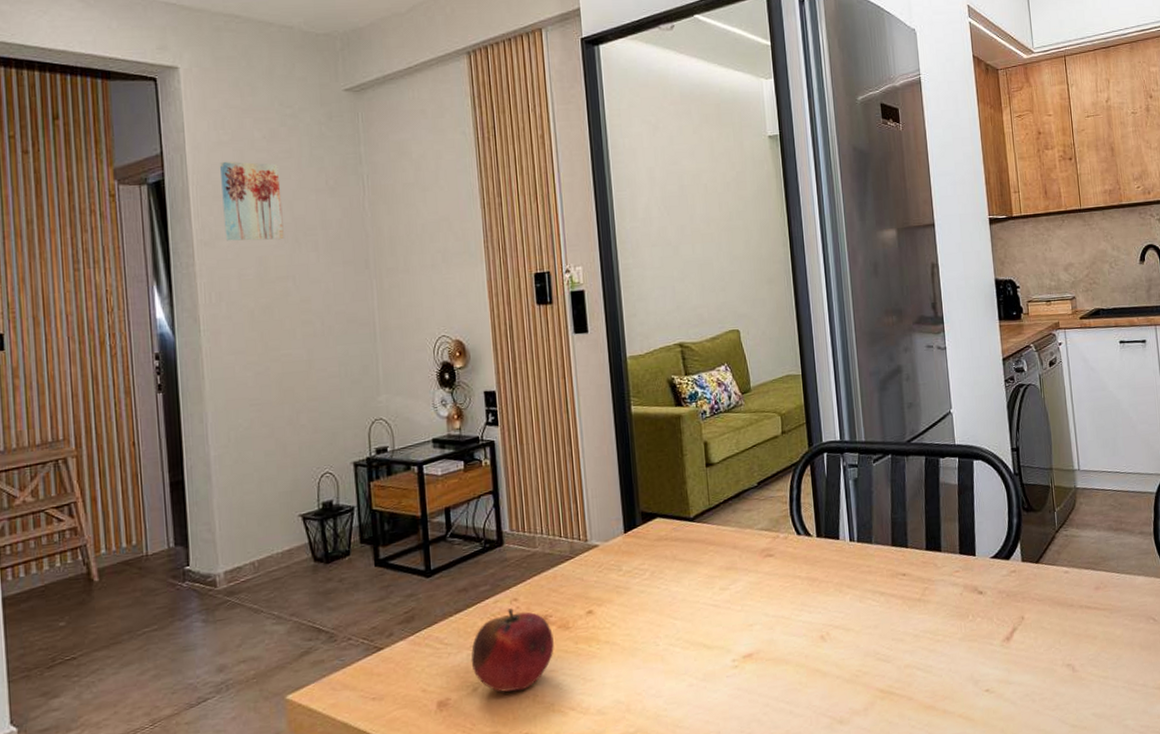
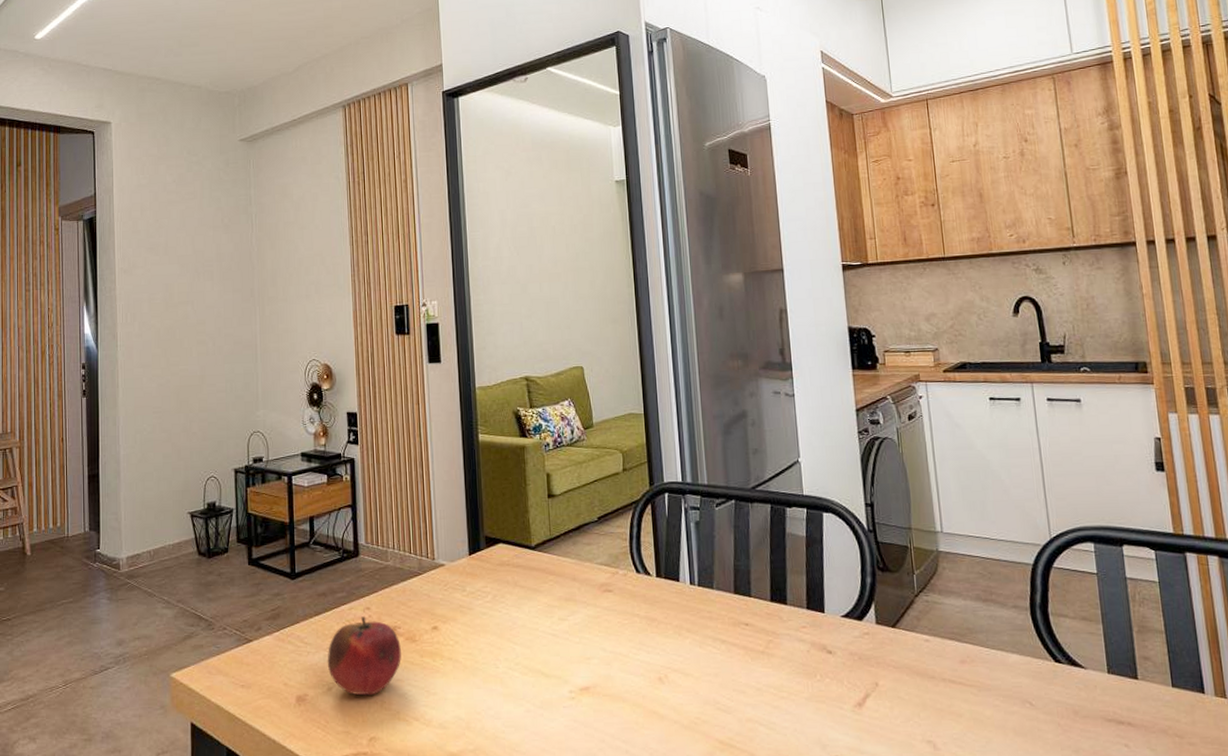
wall art: present [220,161,284,241] -> none [139,201,186,270]

